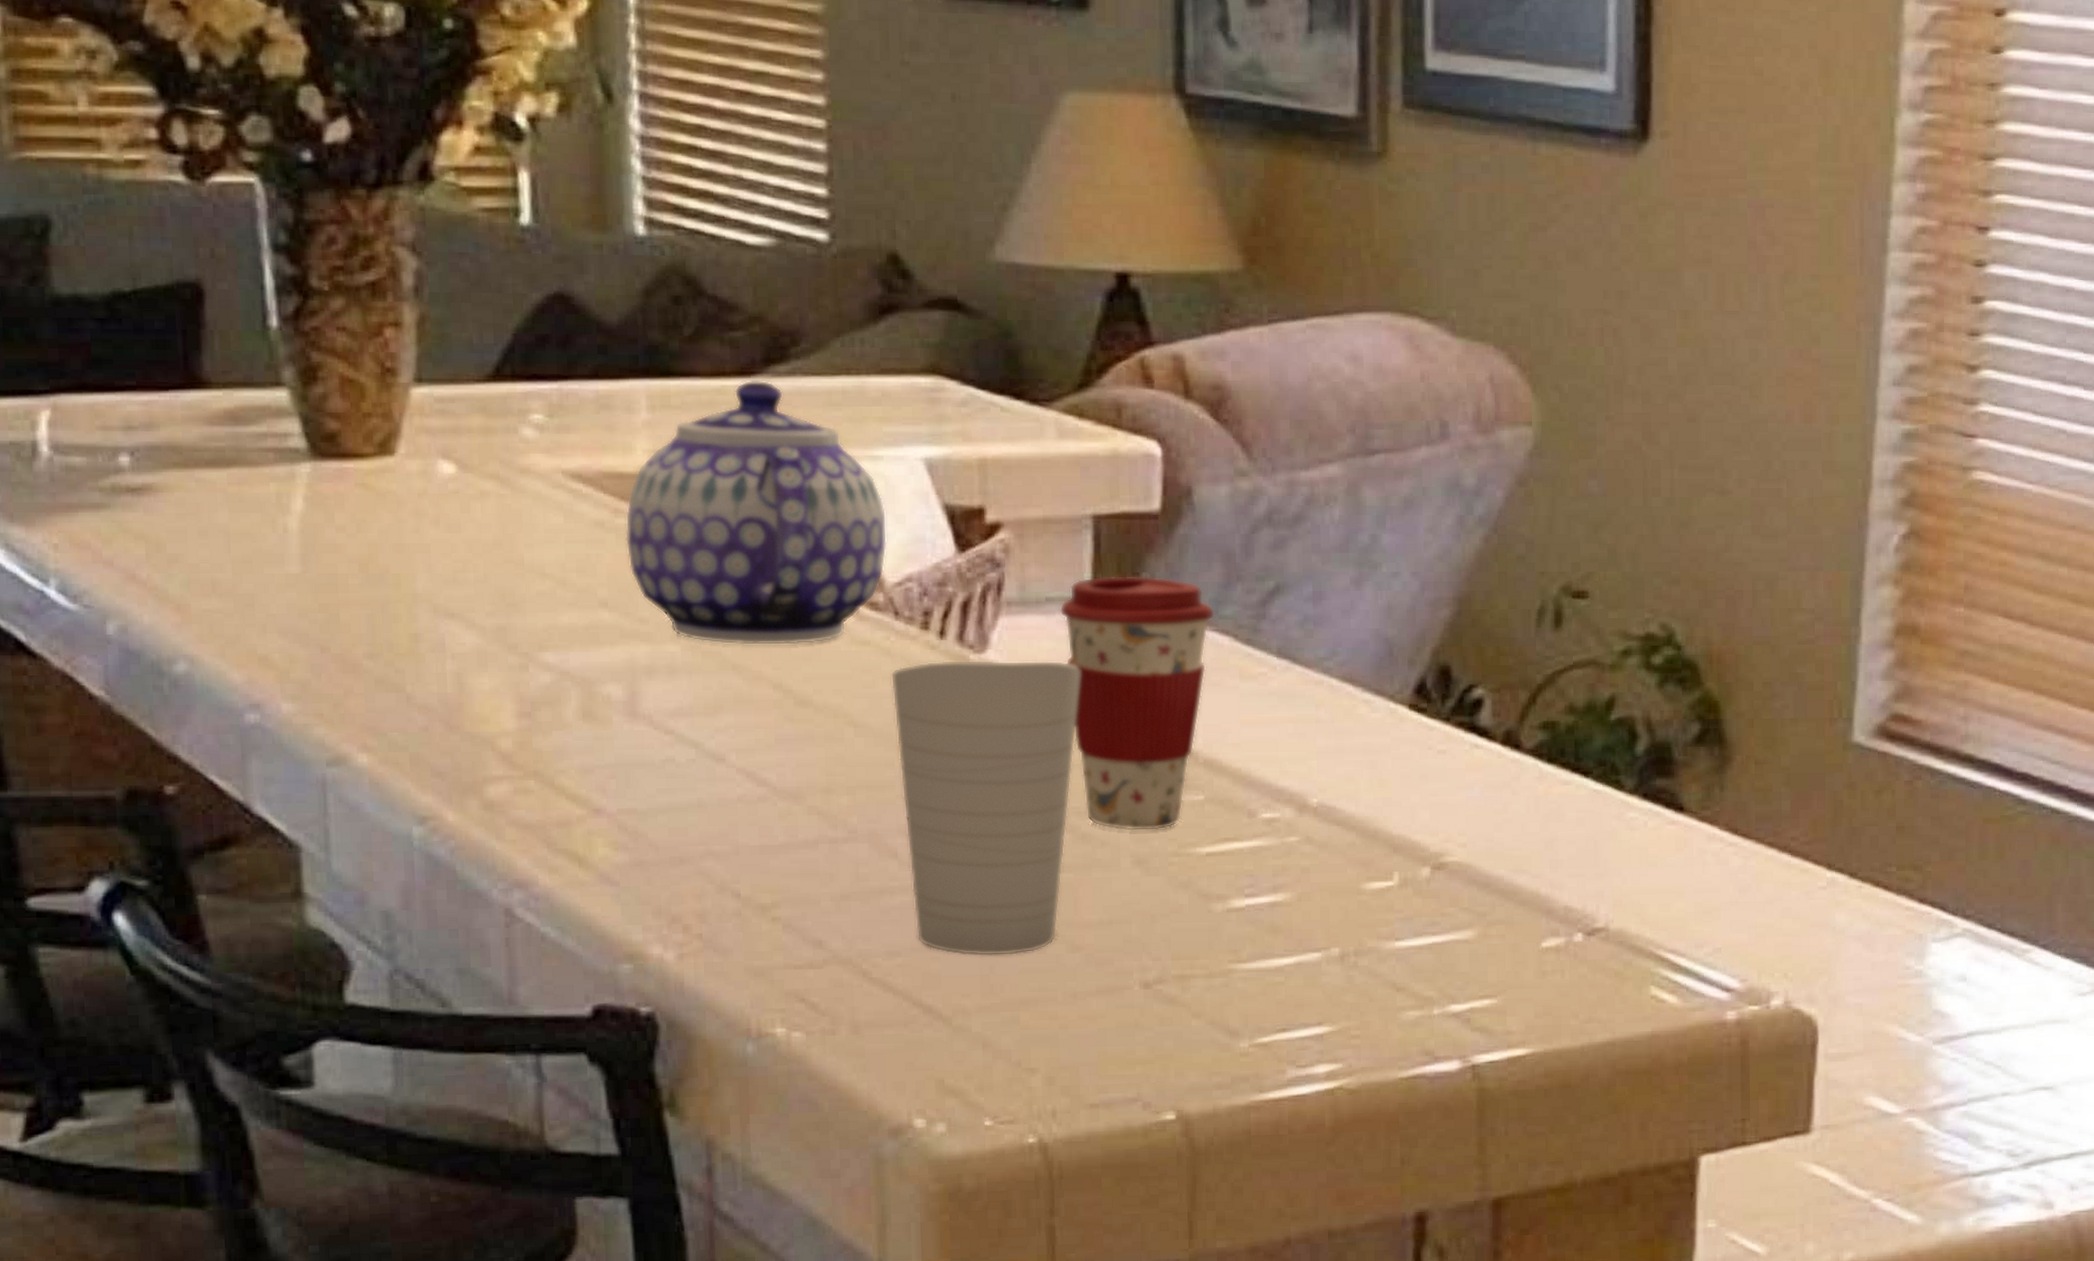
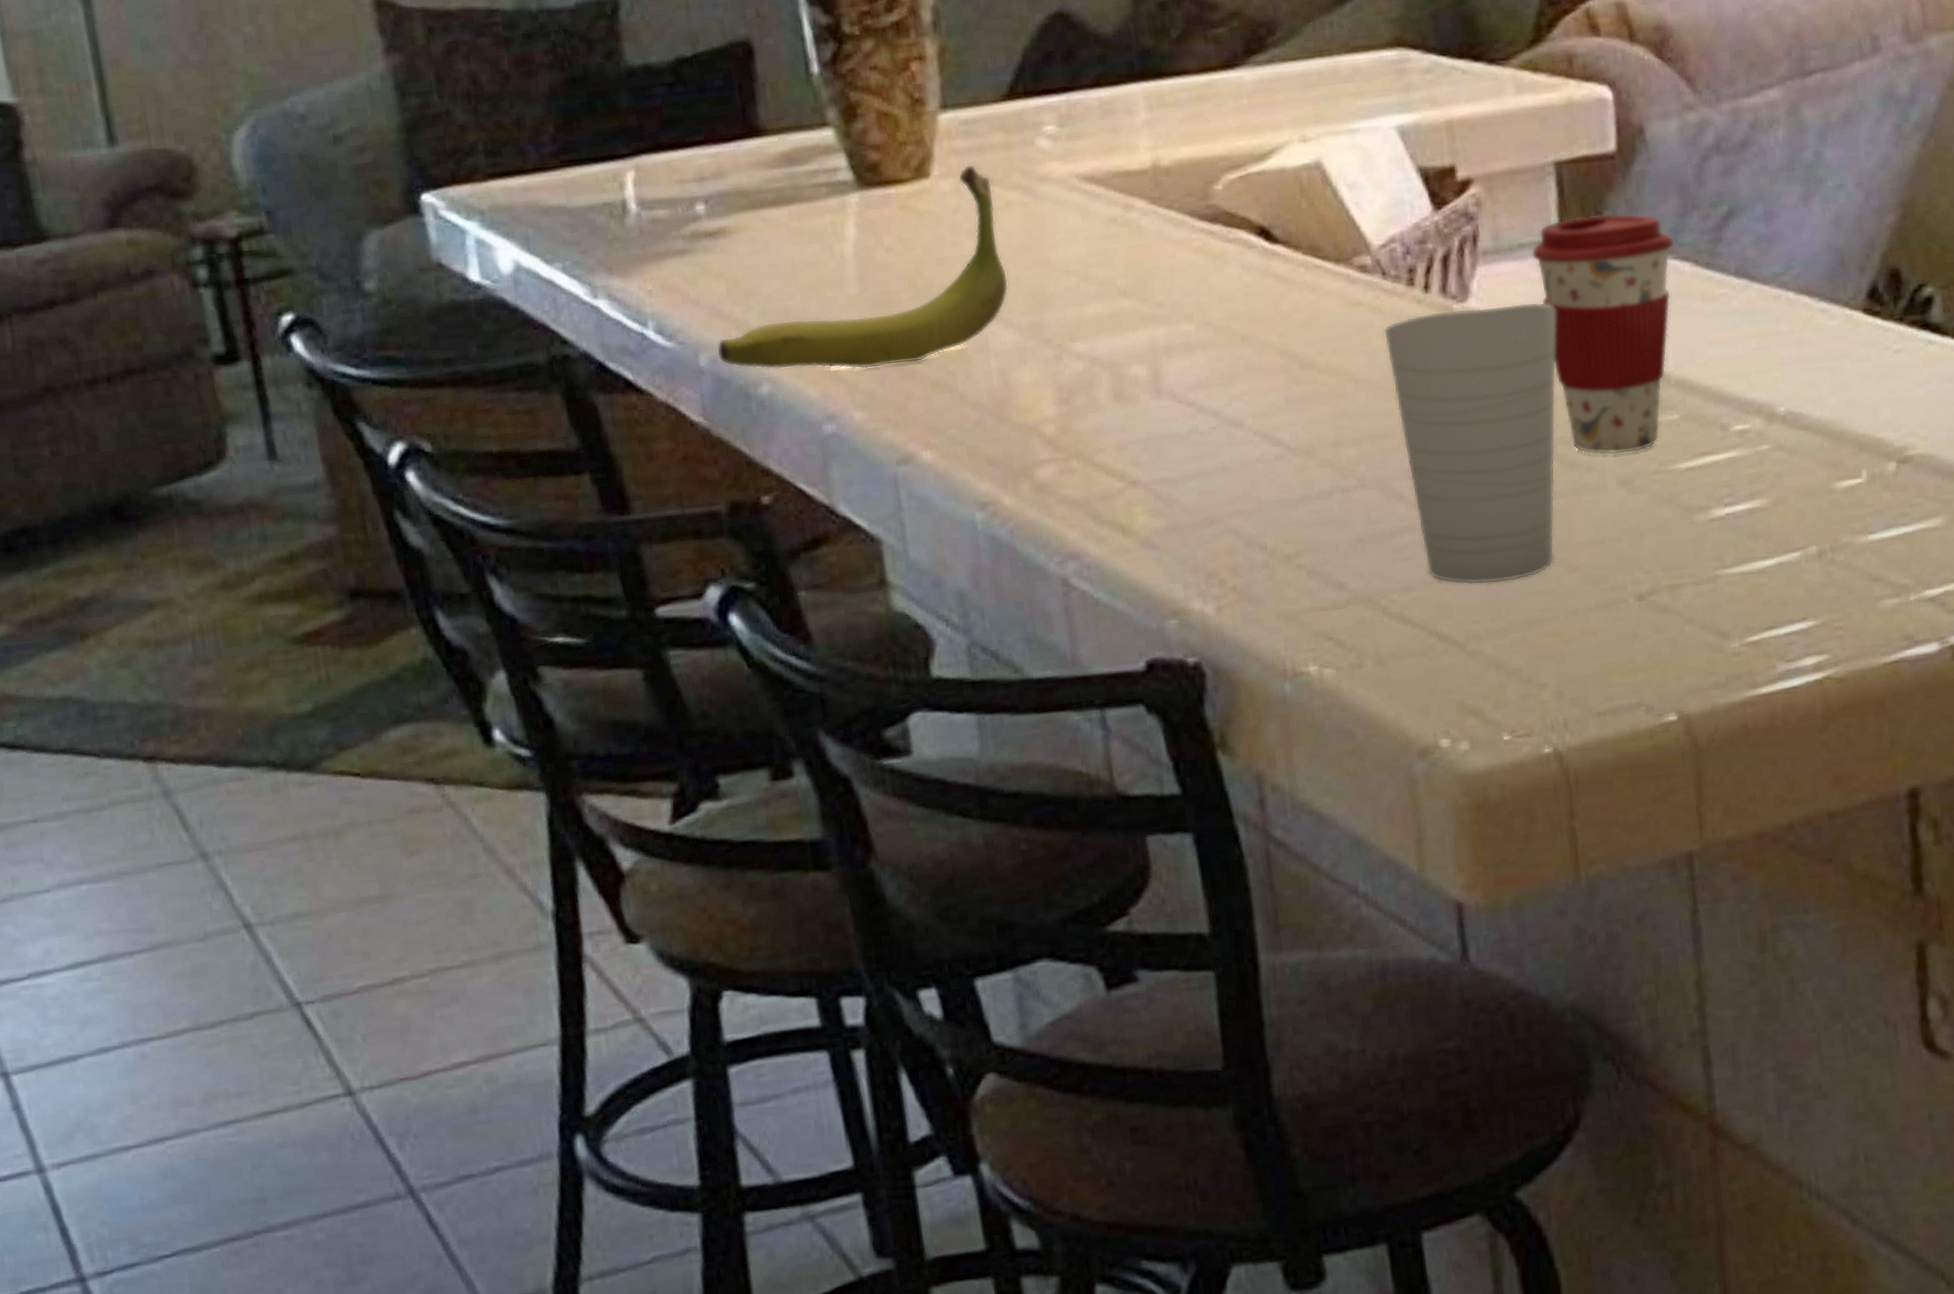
banana: none [127,446,475,657] -> present [716,164,1009,370]
teapot: present [625,380,888,646] -> none [1134,70,1371,319]

